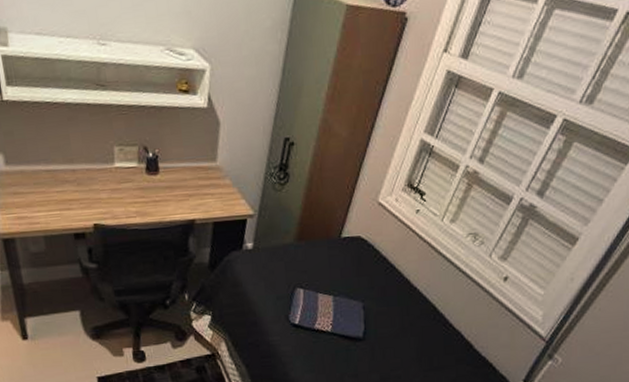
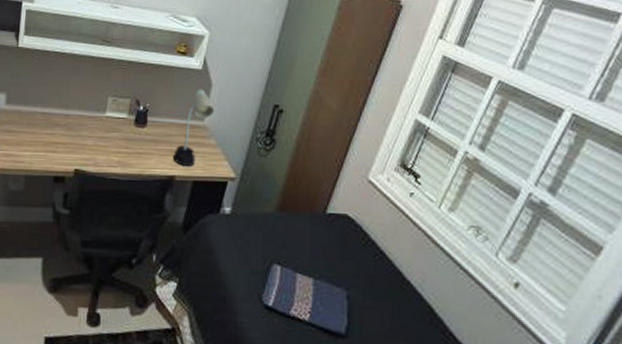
desk lamp: none [189,128,226,209] -> present [172,89,215,166]

